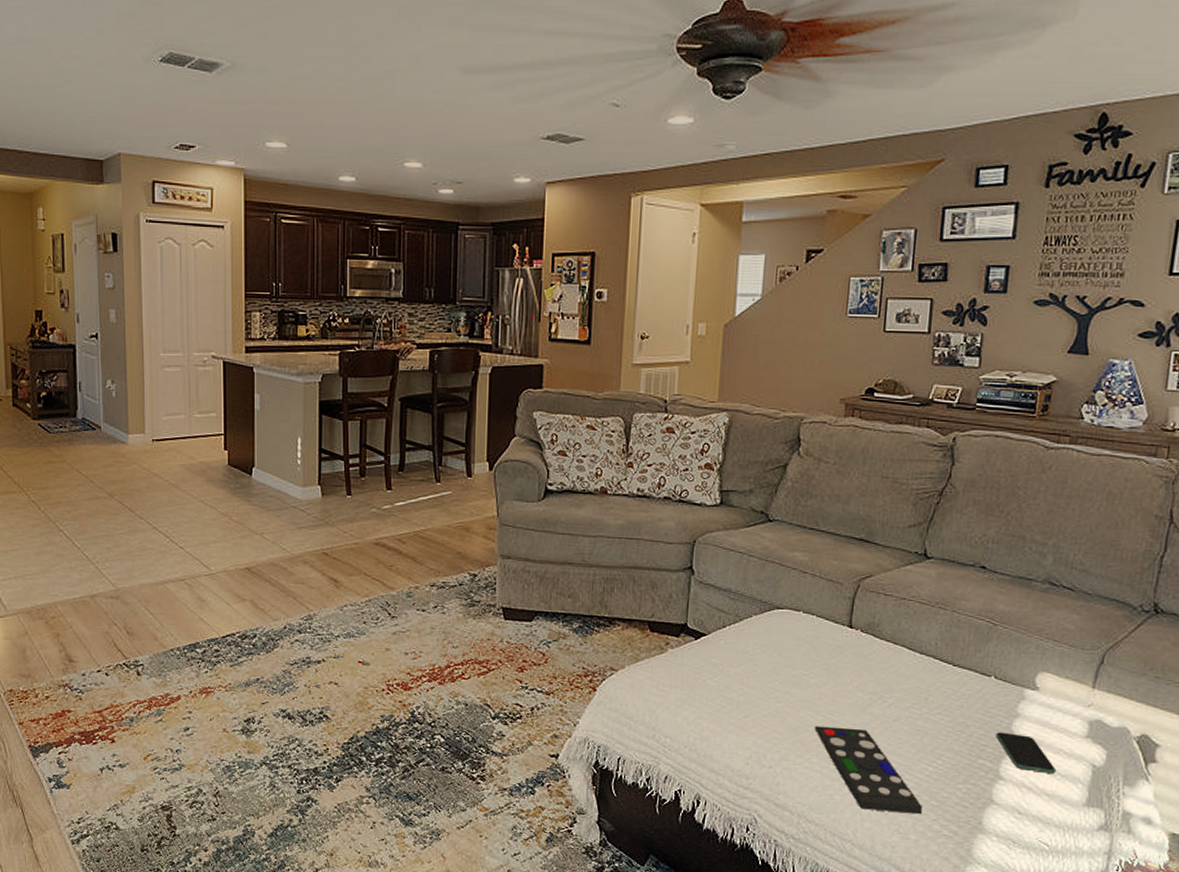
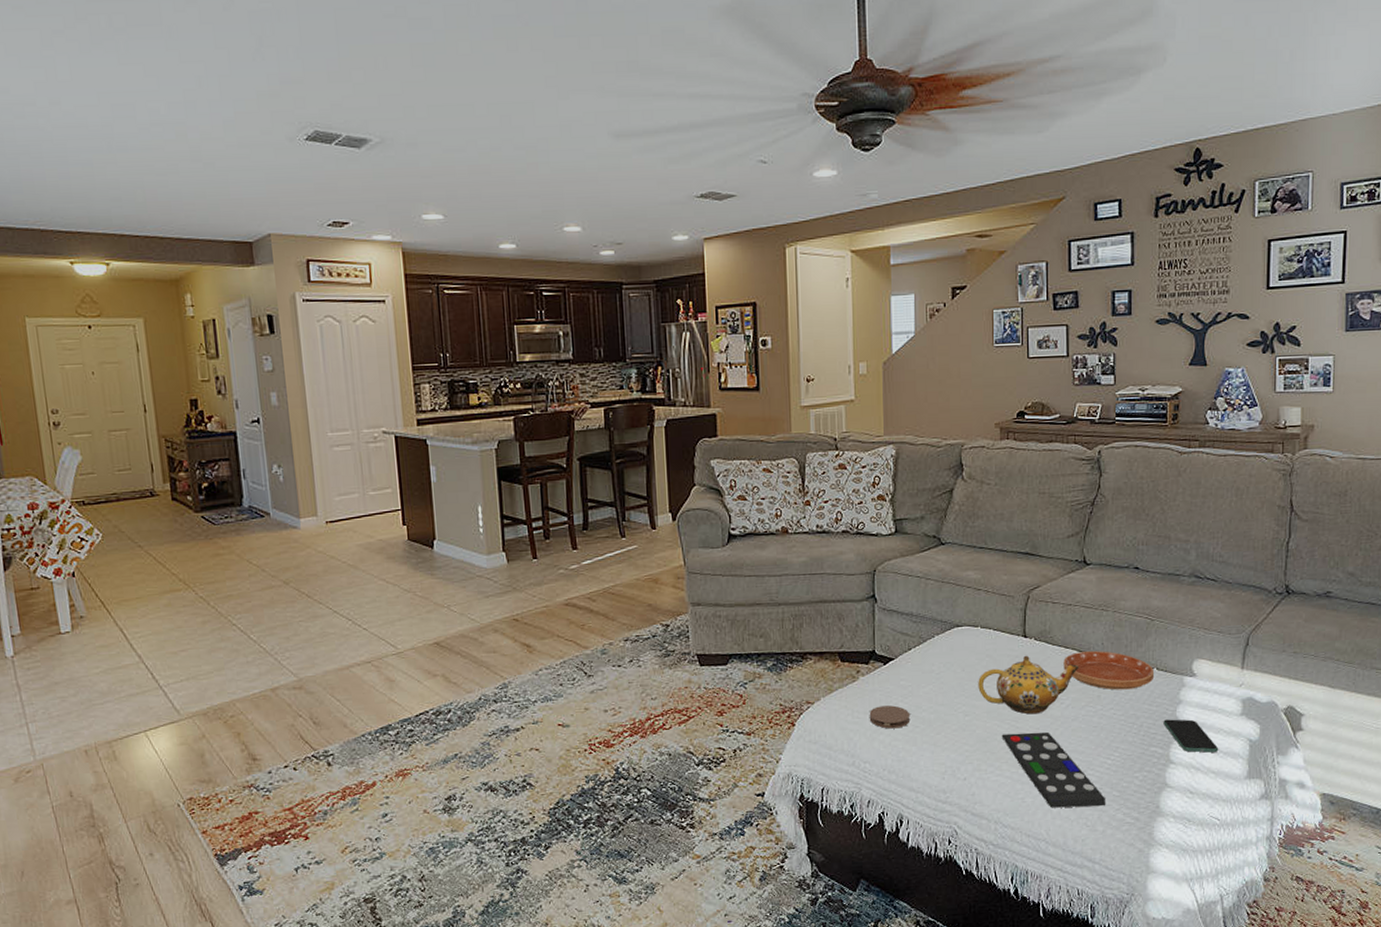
coaster: none [674,681,719,707] -> present [869,705,911,729]
teapot: none [794,646,908,710] -> present [978,655,1079,715]
saucer: none [890,649,992,696] -> present [1063,651,1155,690]

